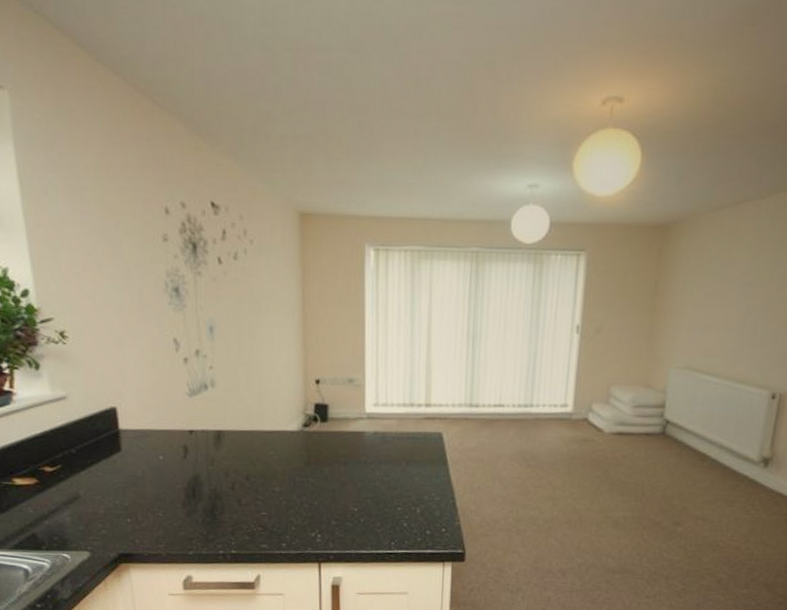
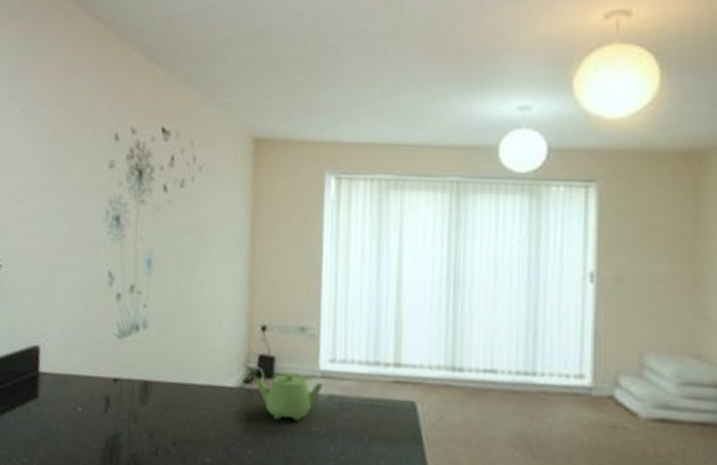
teapot: none [313,416,369,454] -> present [256,373,323,422]

